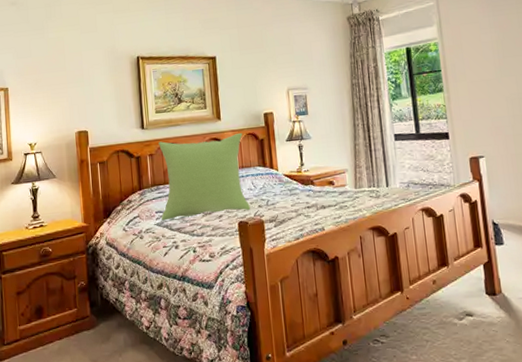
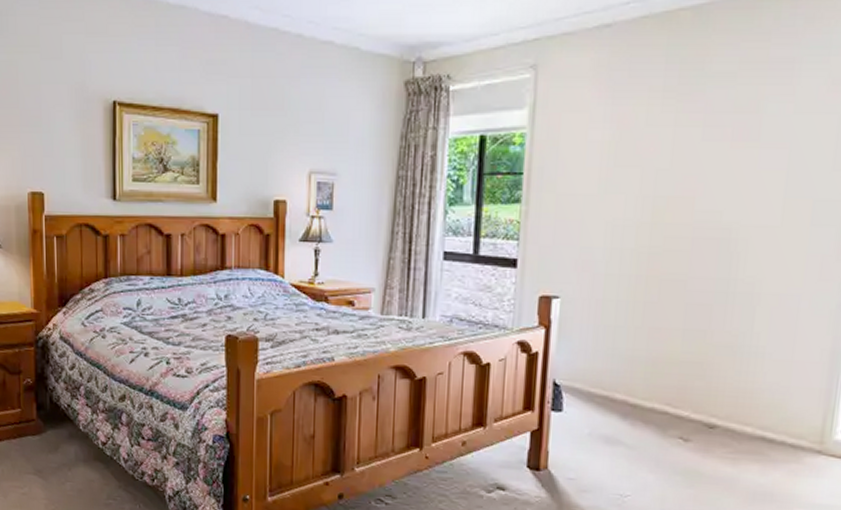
pillow: present [158,132,251,221] -> none [130,220,244,323]

